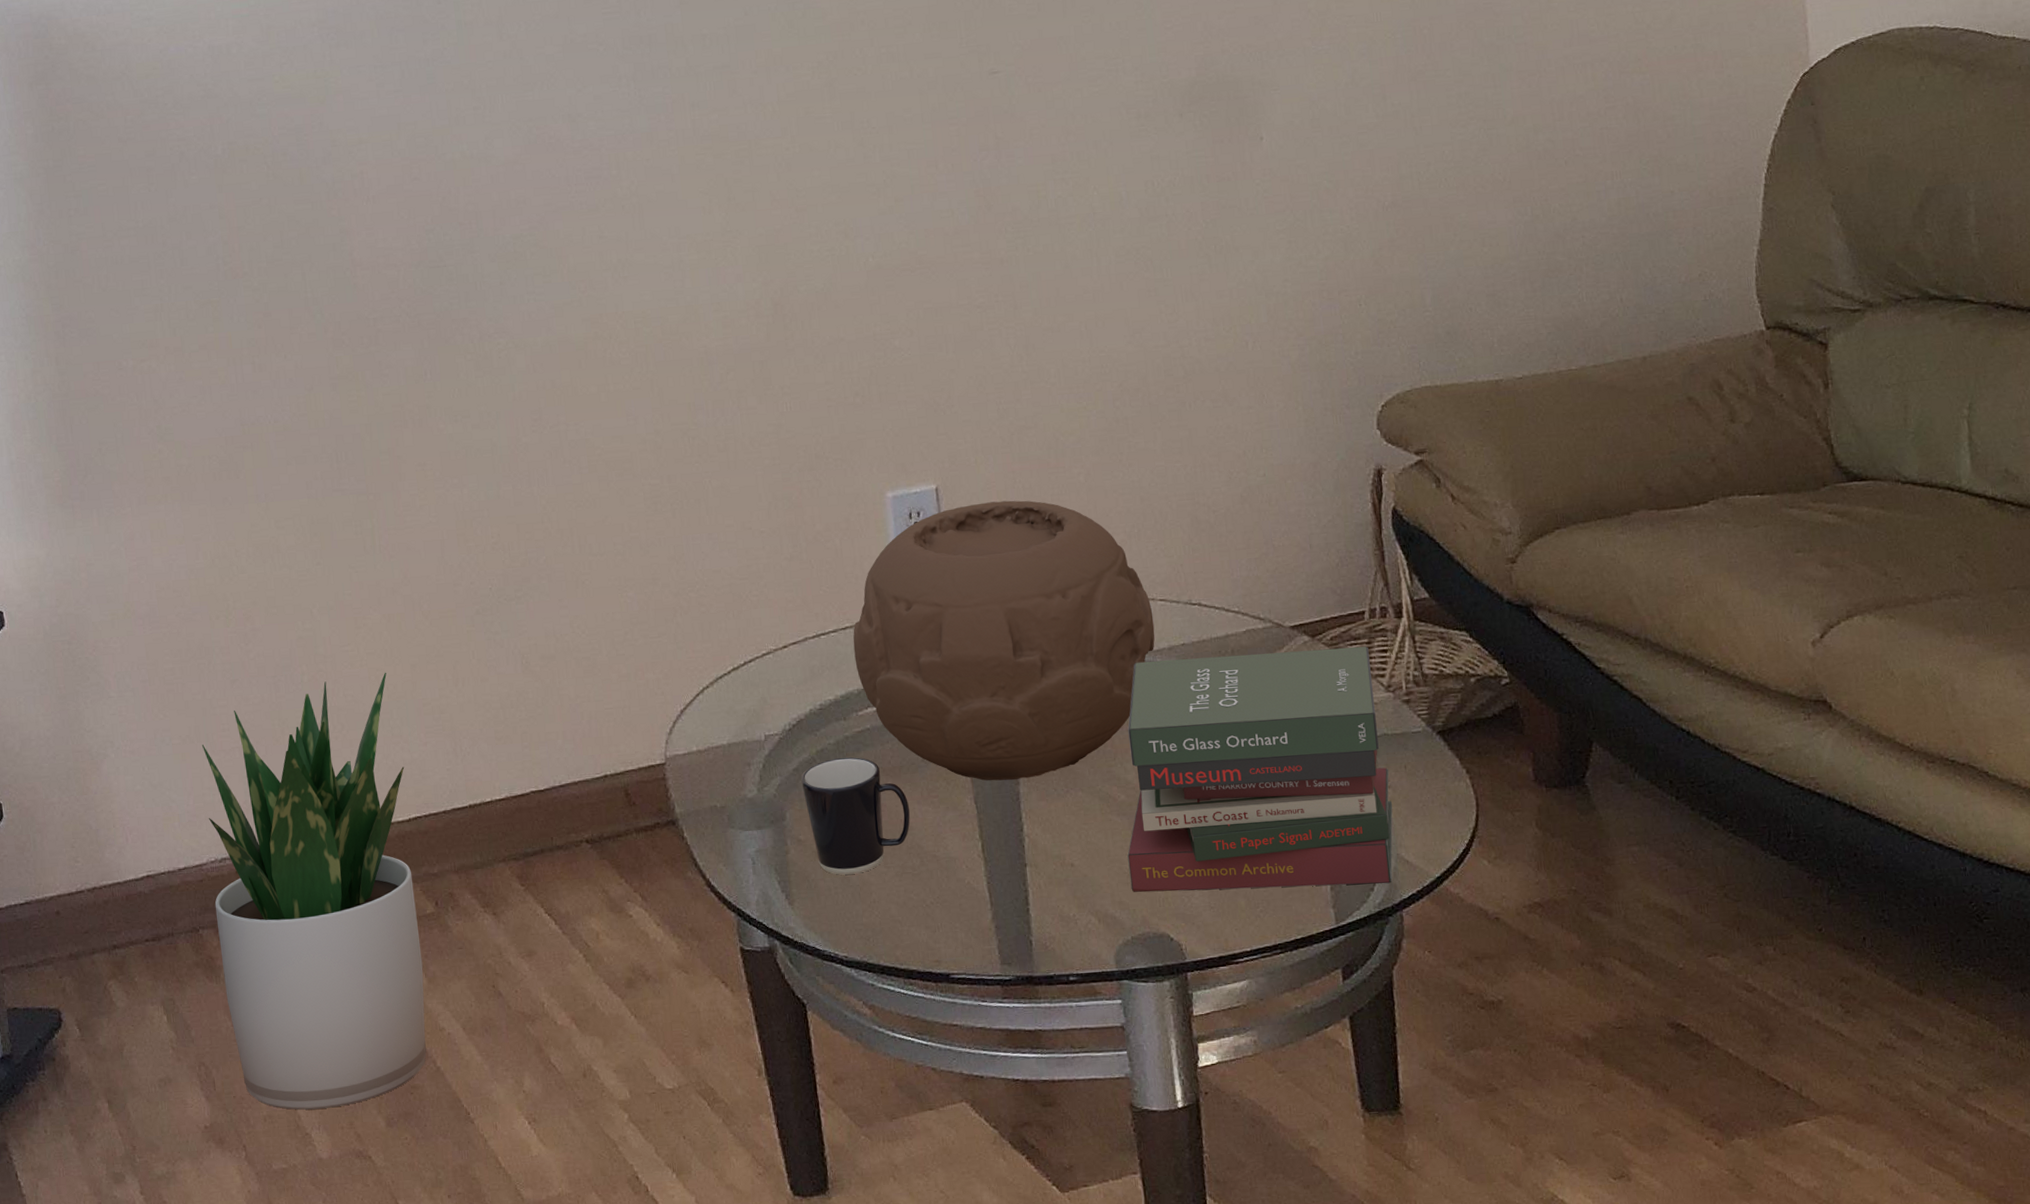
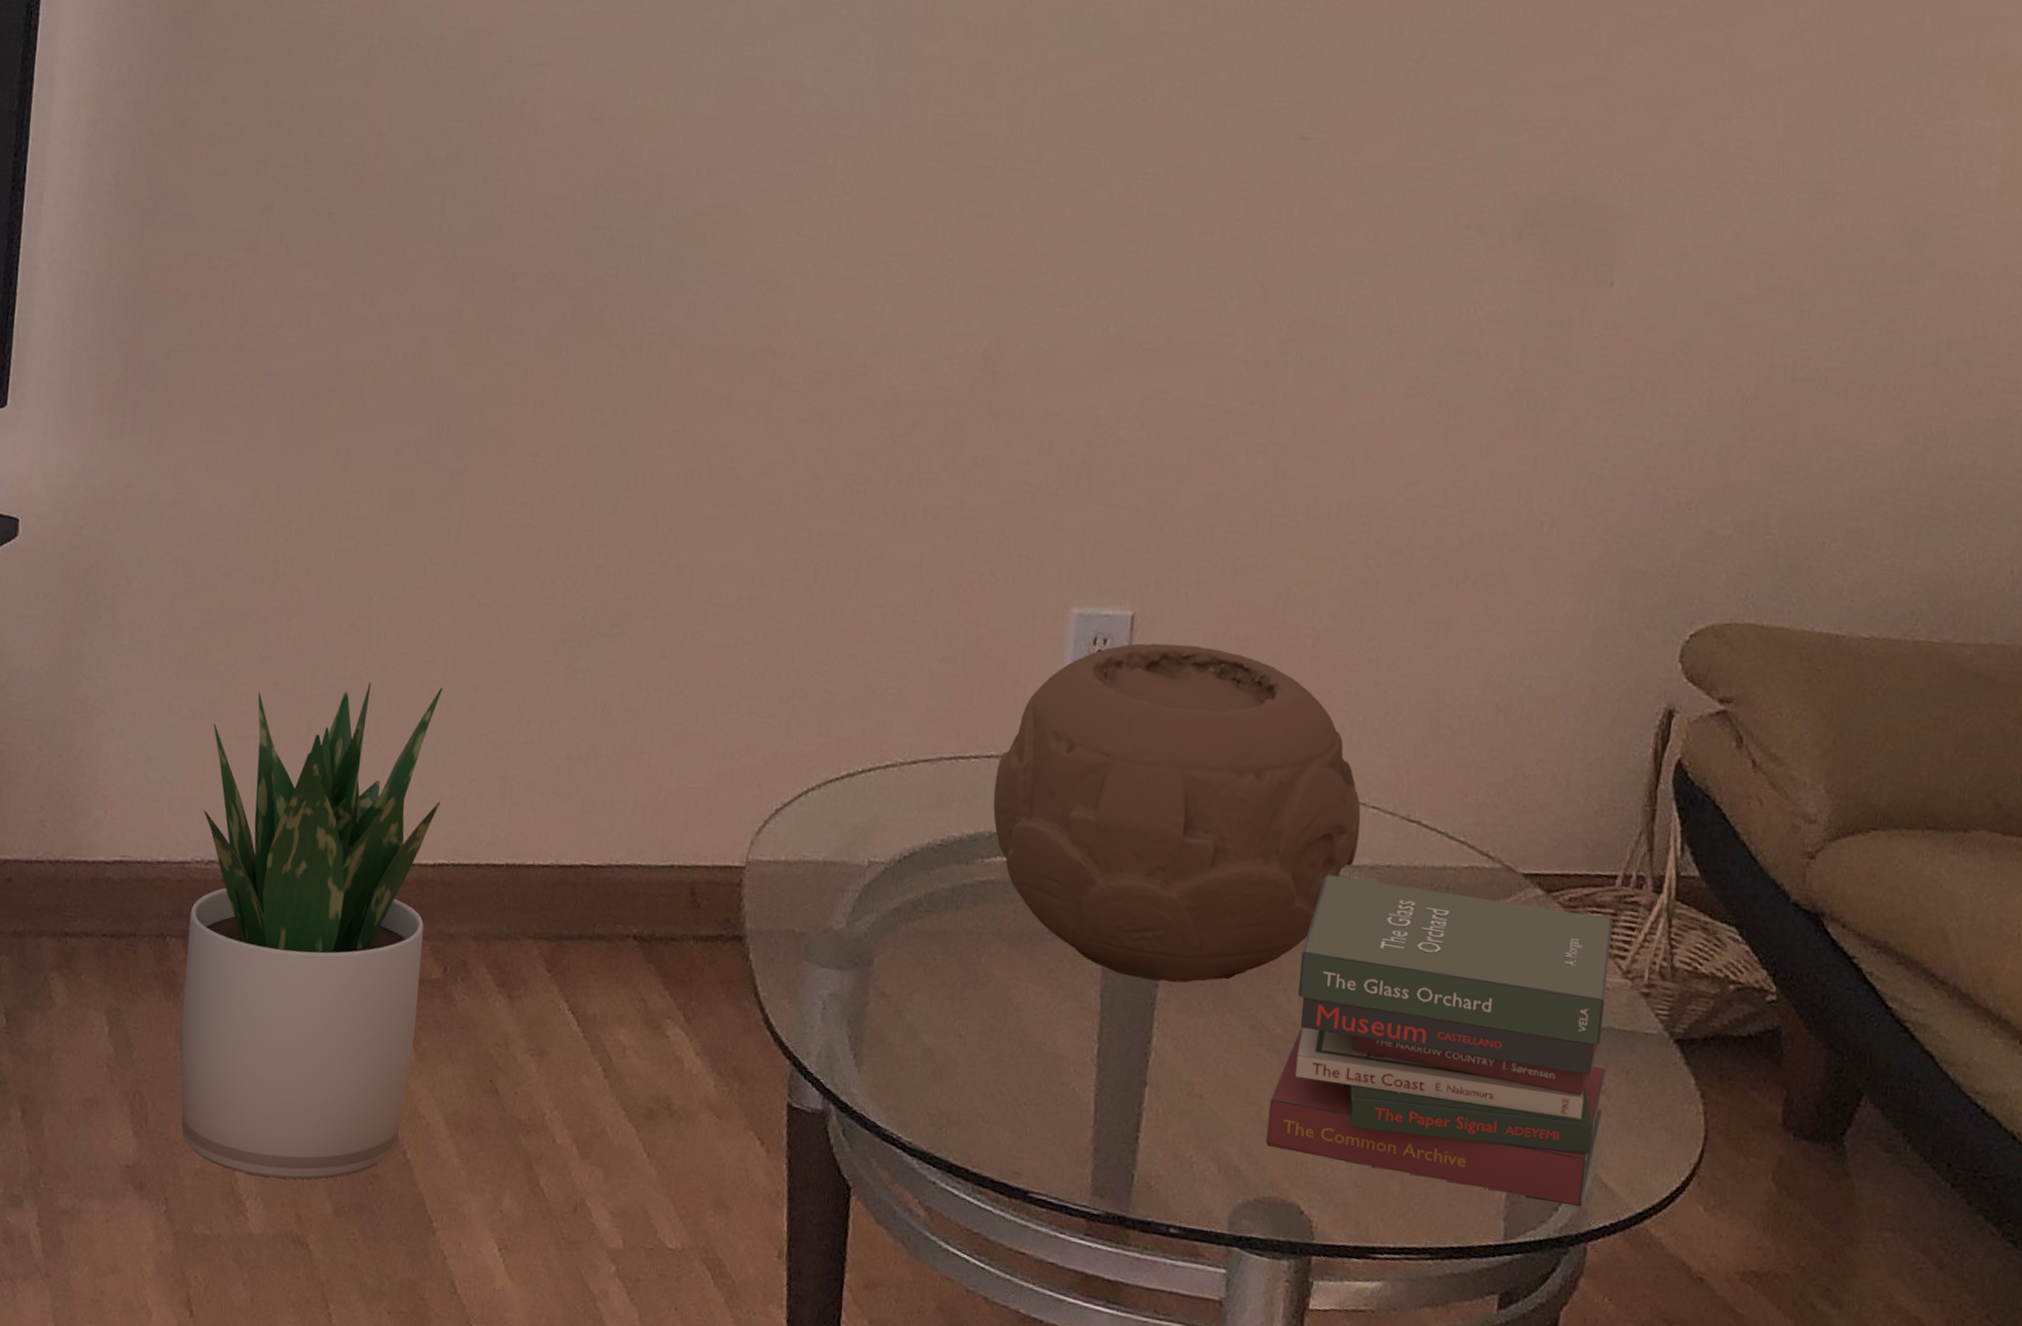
mug: present [801,757,911,875] -> none [899,906,1022,1049]

